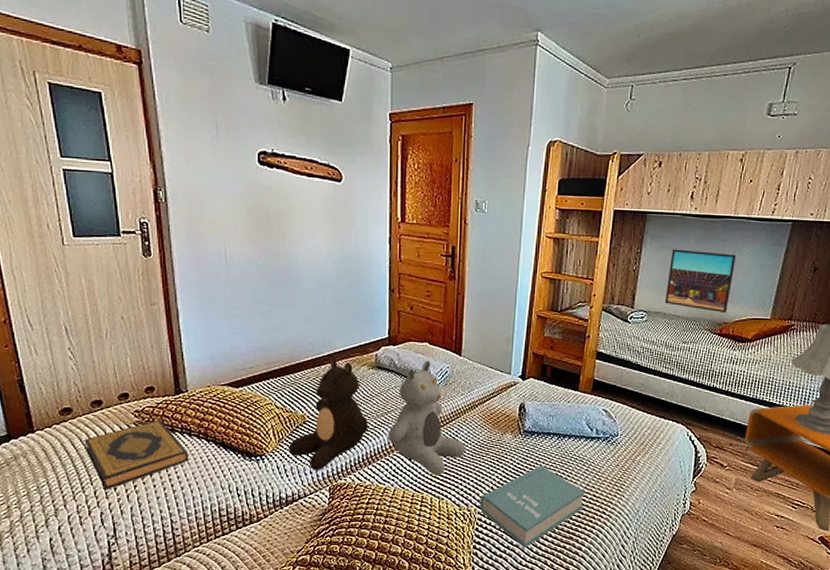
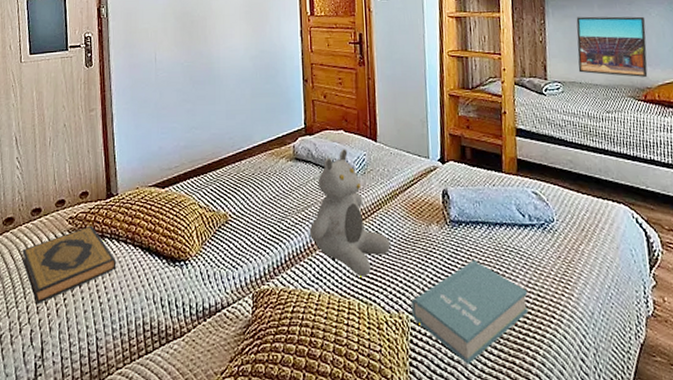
teddy bear: present [289,355,368,470] -> none [211,150,289,275]

